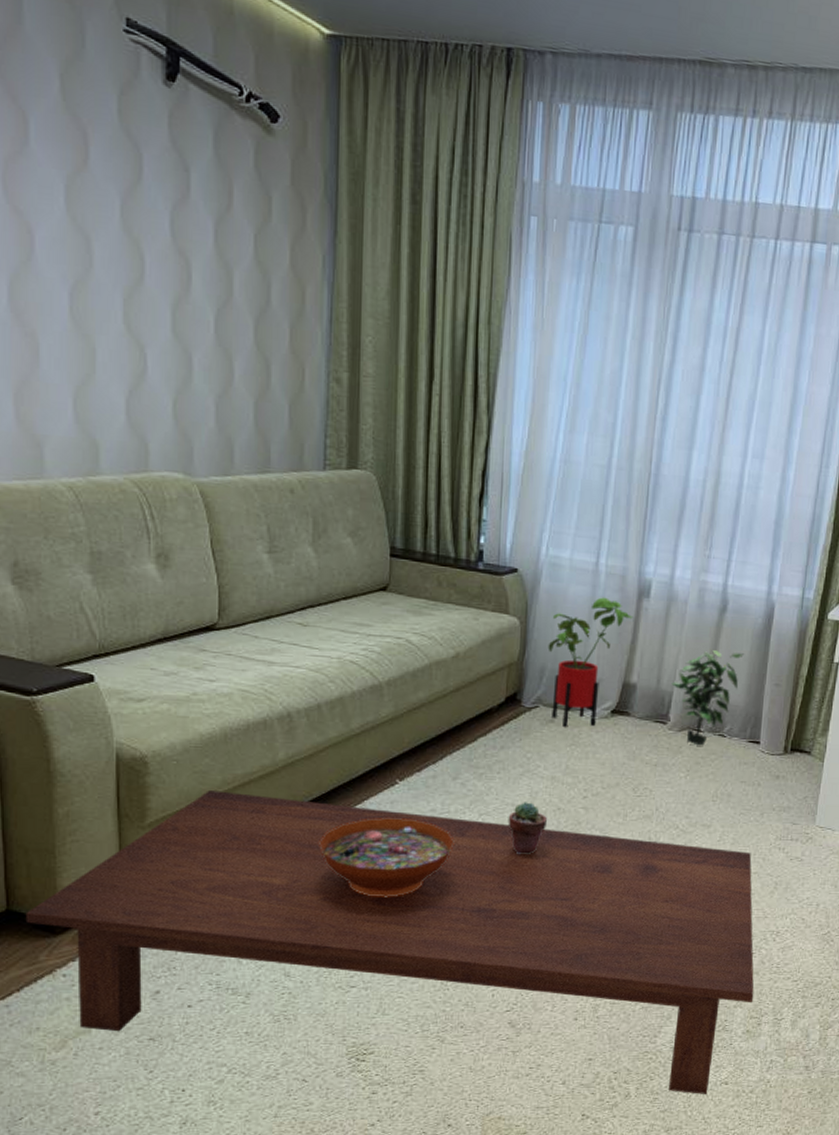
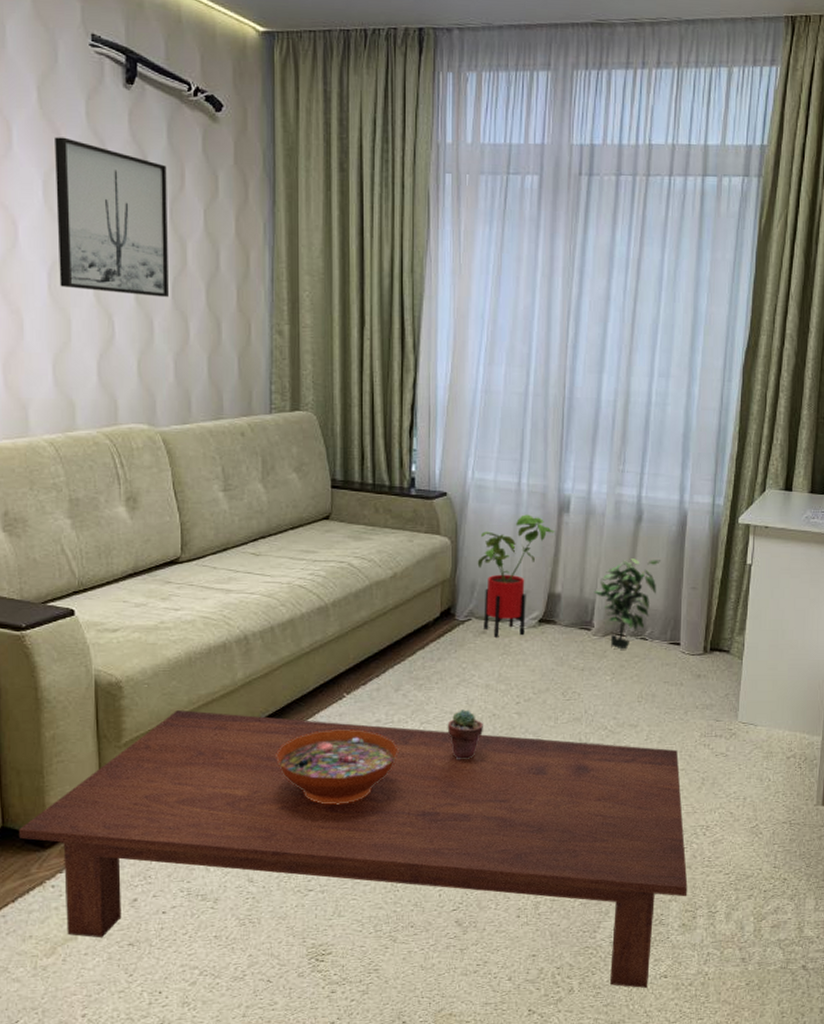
wall art: none [80,135,212,332] -> present [55,137,168,298]

